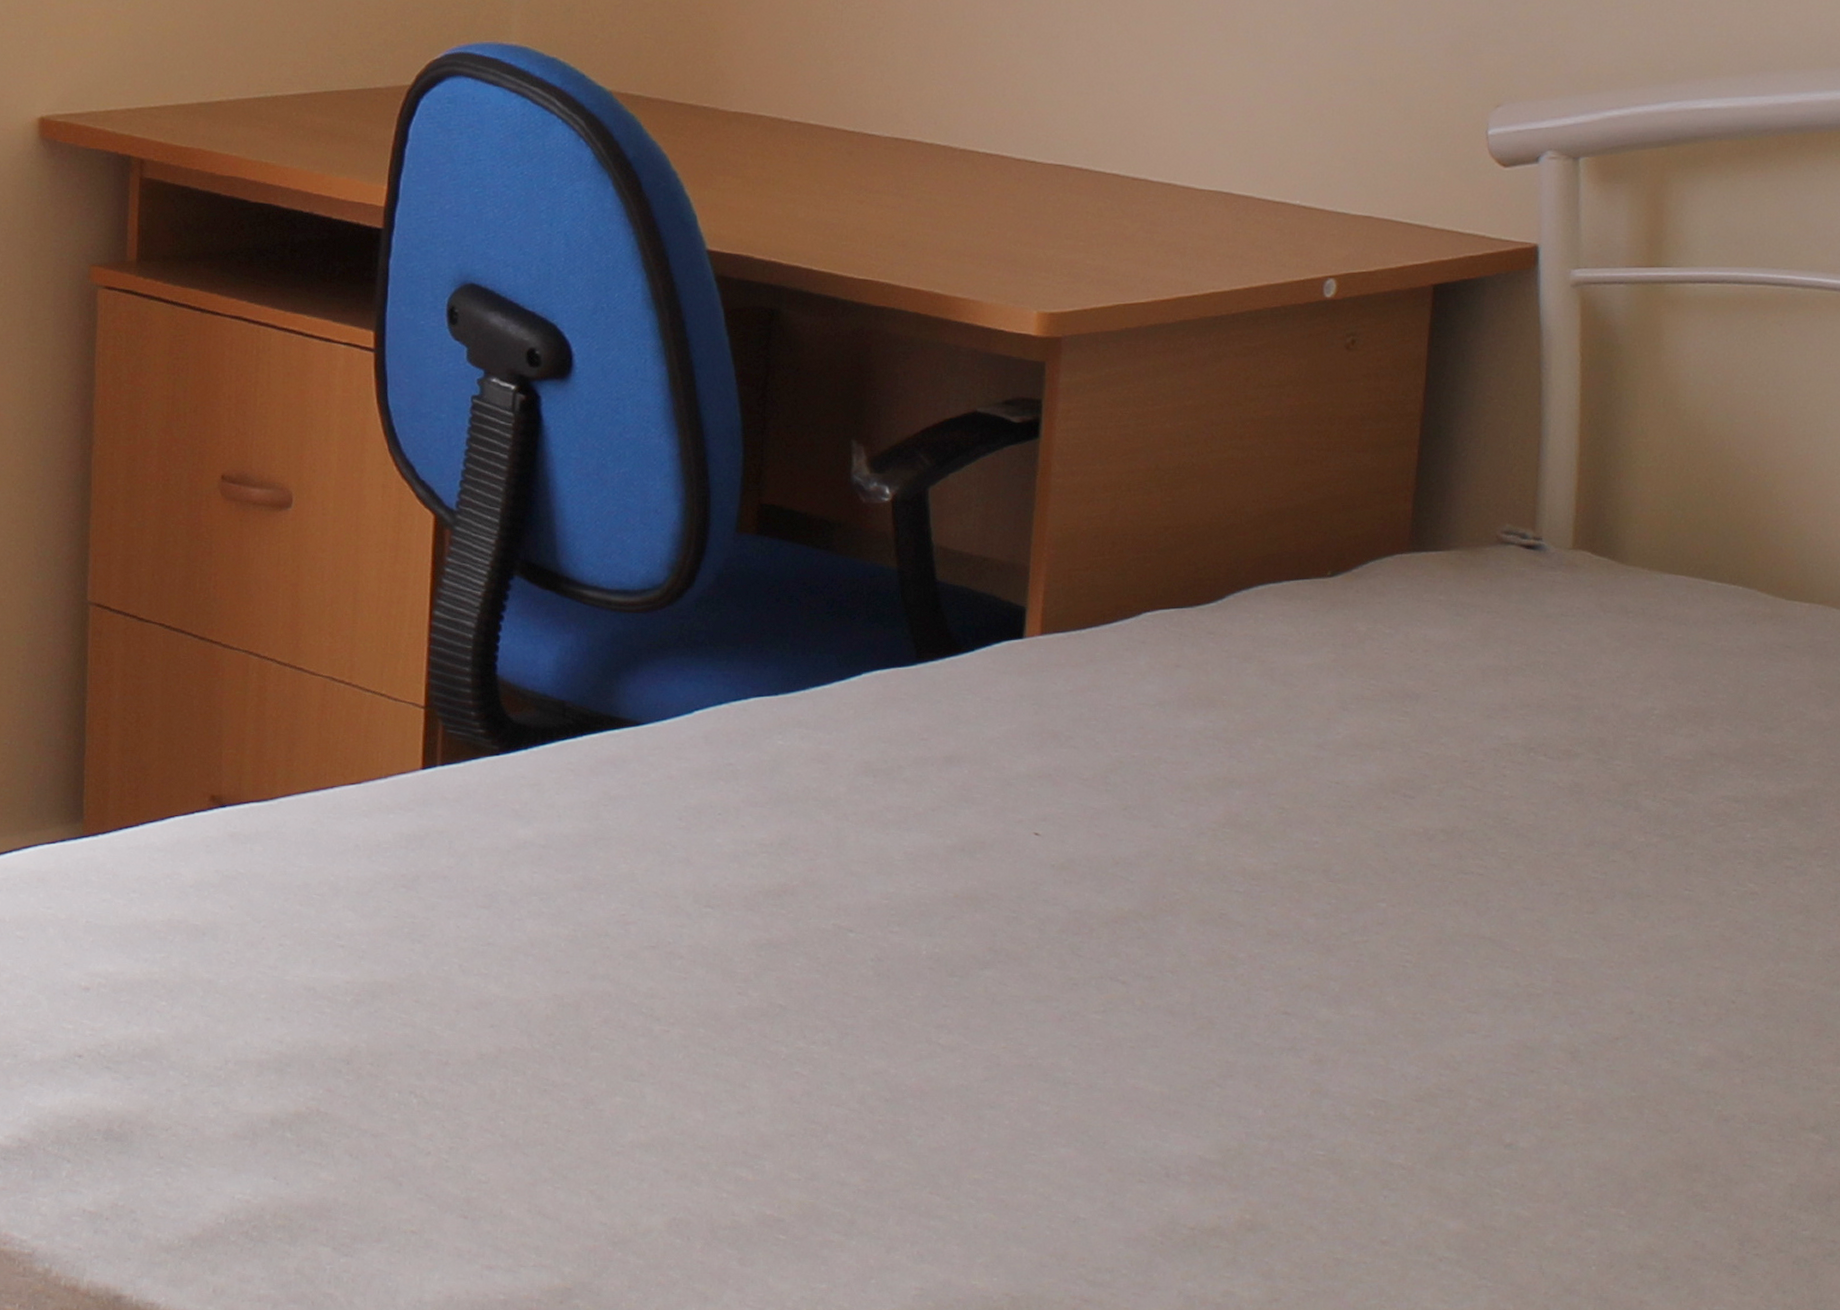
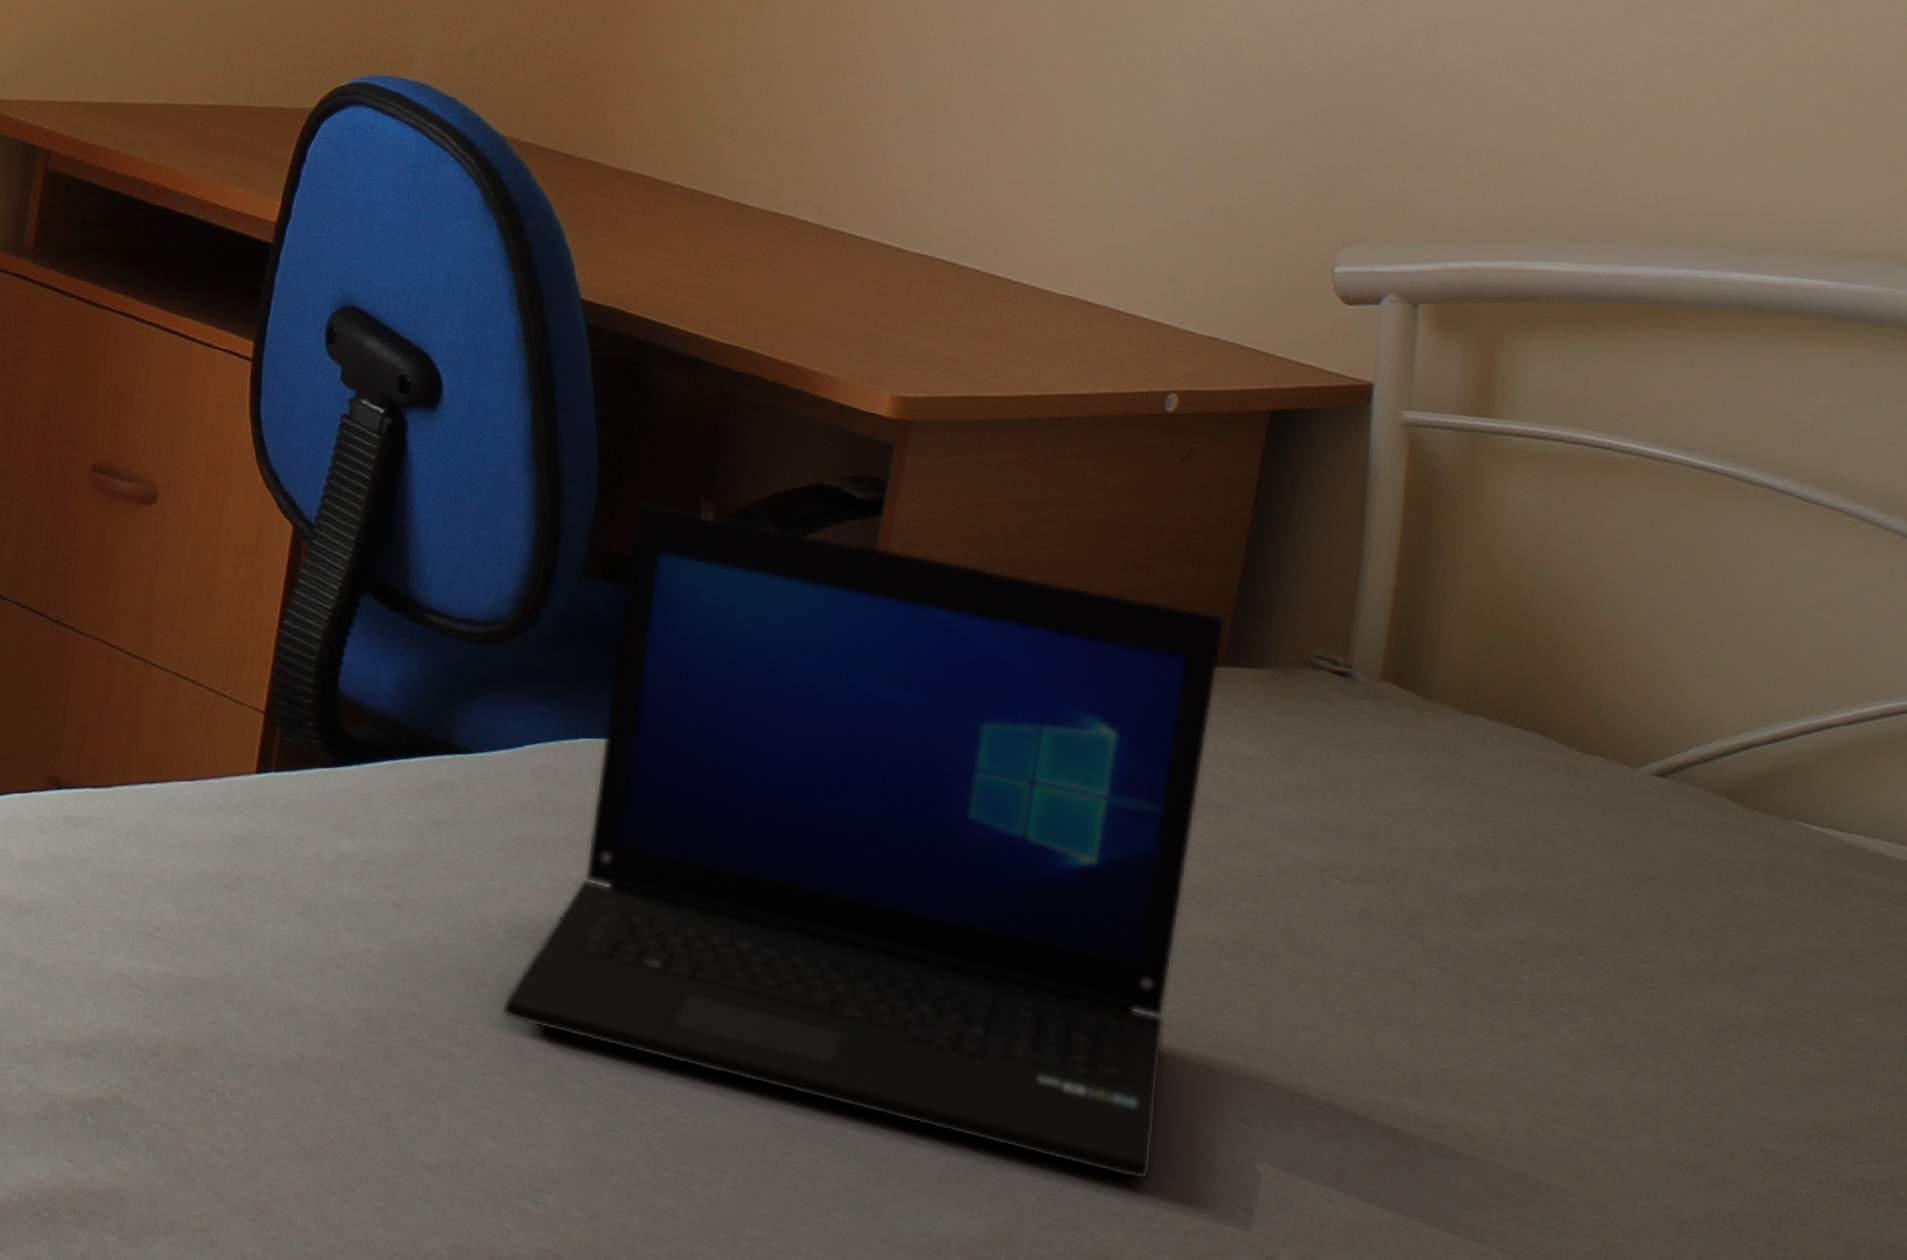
laptop: none [697,452,1406,1081] -> present [501,503,1226,1180]

